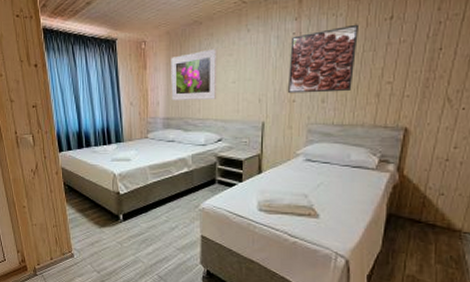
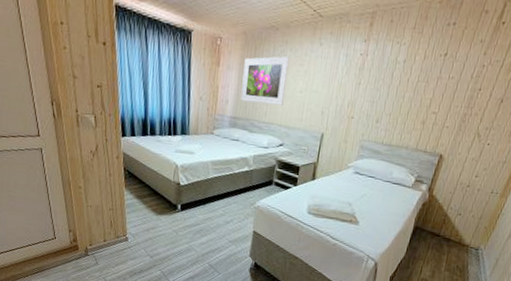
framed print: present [288,24,358,94] -> none [348,55,418,116]

